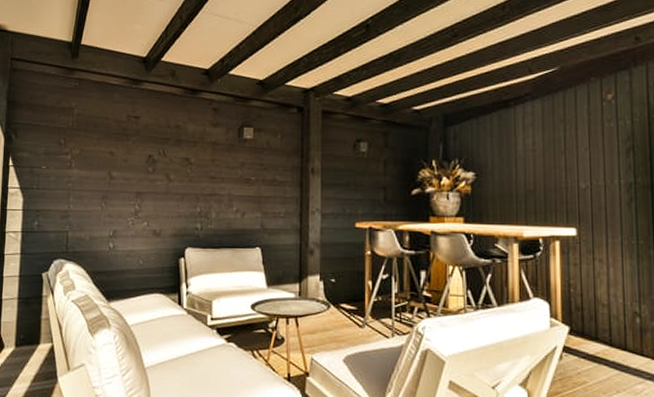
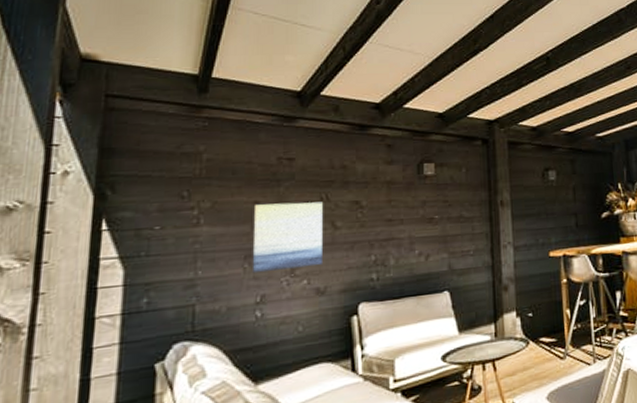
wall art: none [107,155,160,212] -> present [251,201,323,274]

